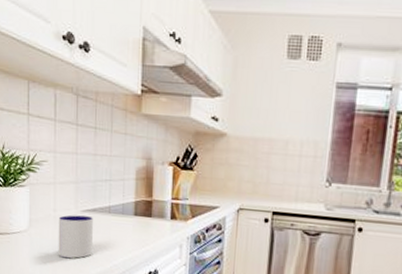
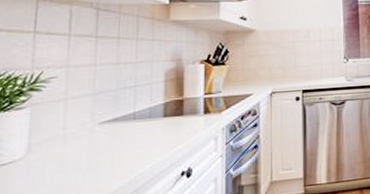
mug: present [58,215,93,259] -> none [66,127,114,180]

